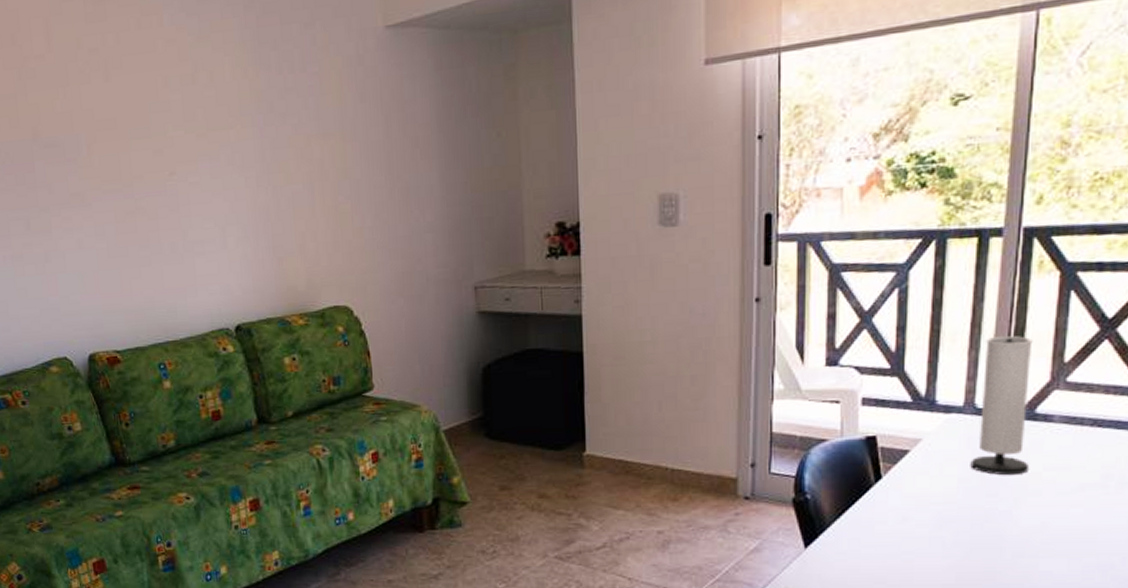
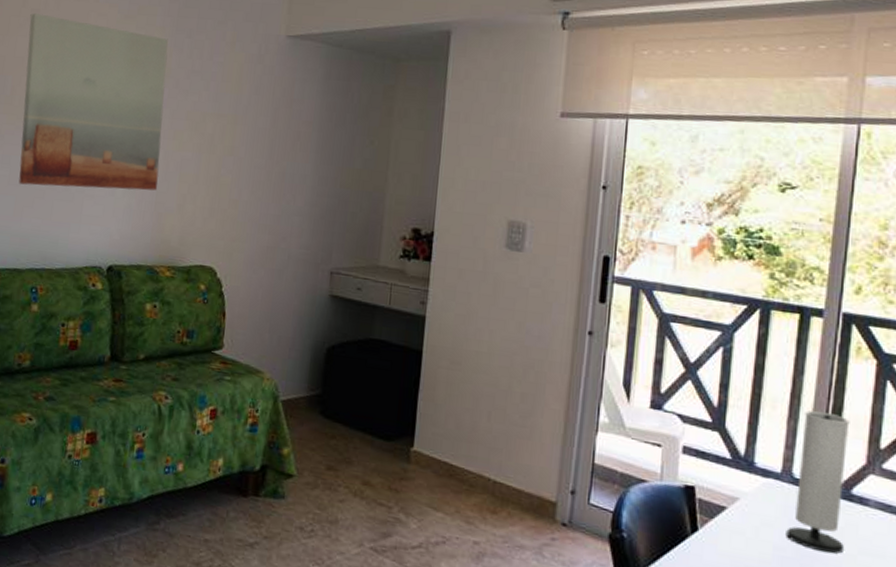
wall art: none [88,53,273,255] -> present [18,13,168,191]

